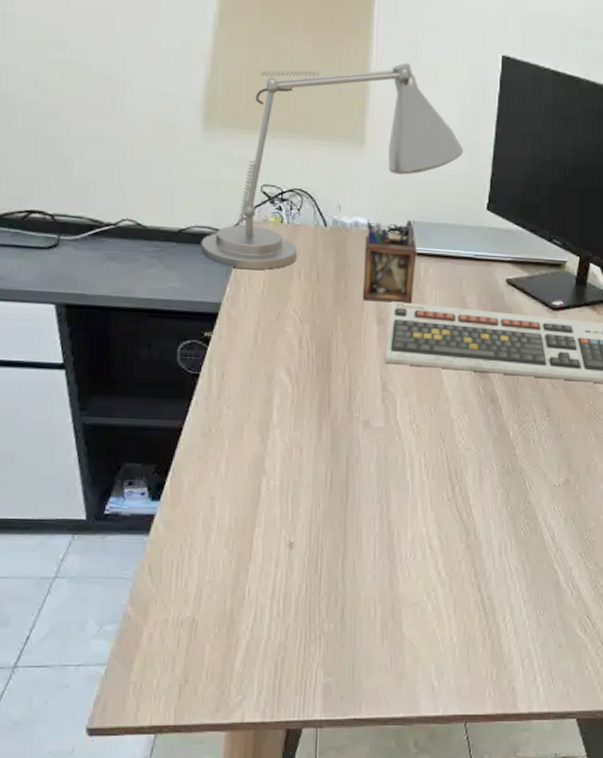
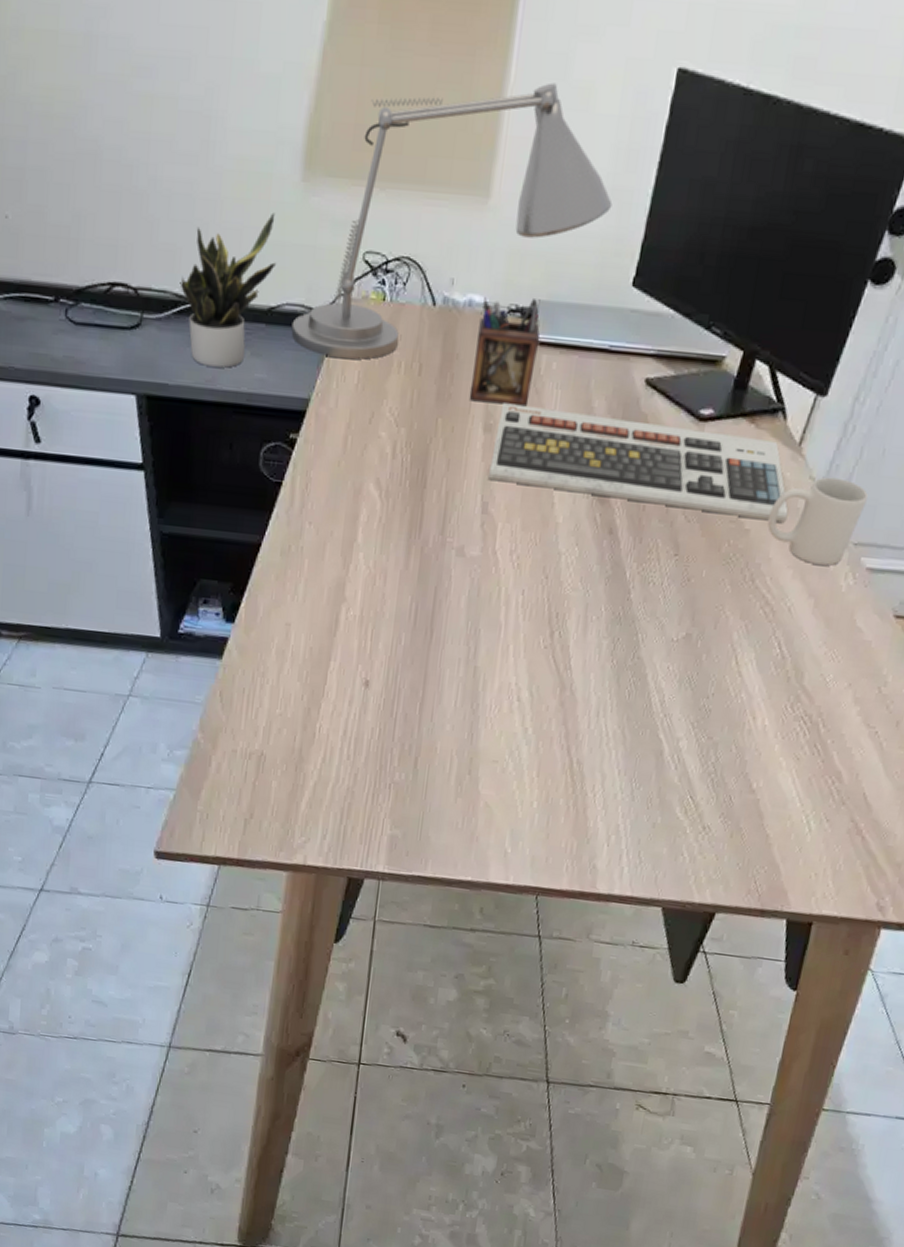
potted plant: none [96,154,183,279] -> present [181,212,276,368]

